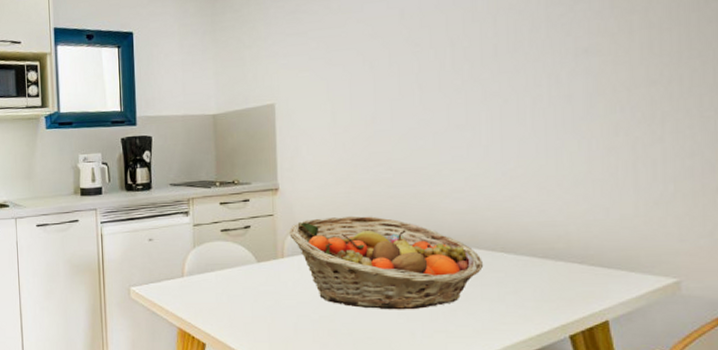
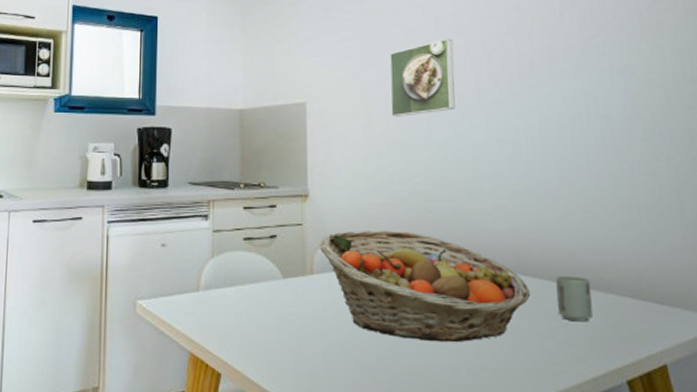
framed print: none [354,30,418,111] -> present [389,38,456,117]
cup: none [507,247,542,287] -> present [556,275,593,322]

